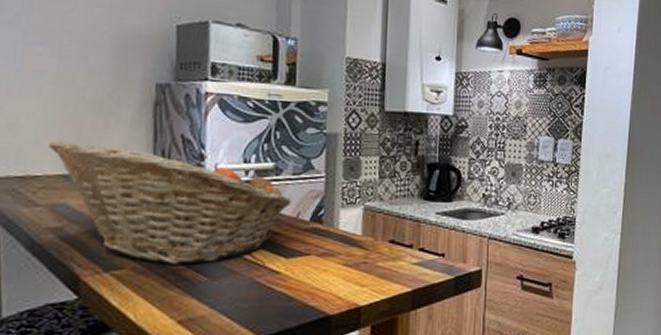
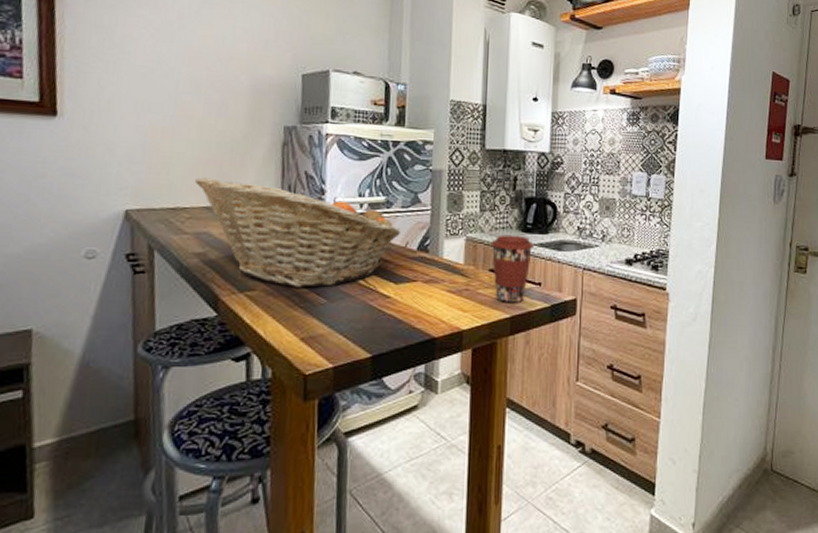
coffee cup: none [391,203,437,275] -> present [491,234,534,303]

